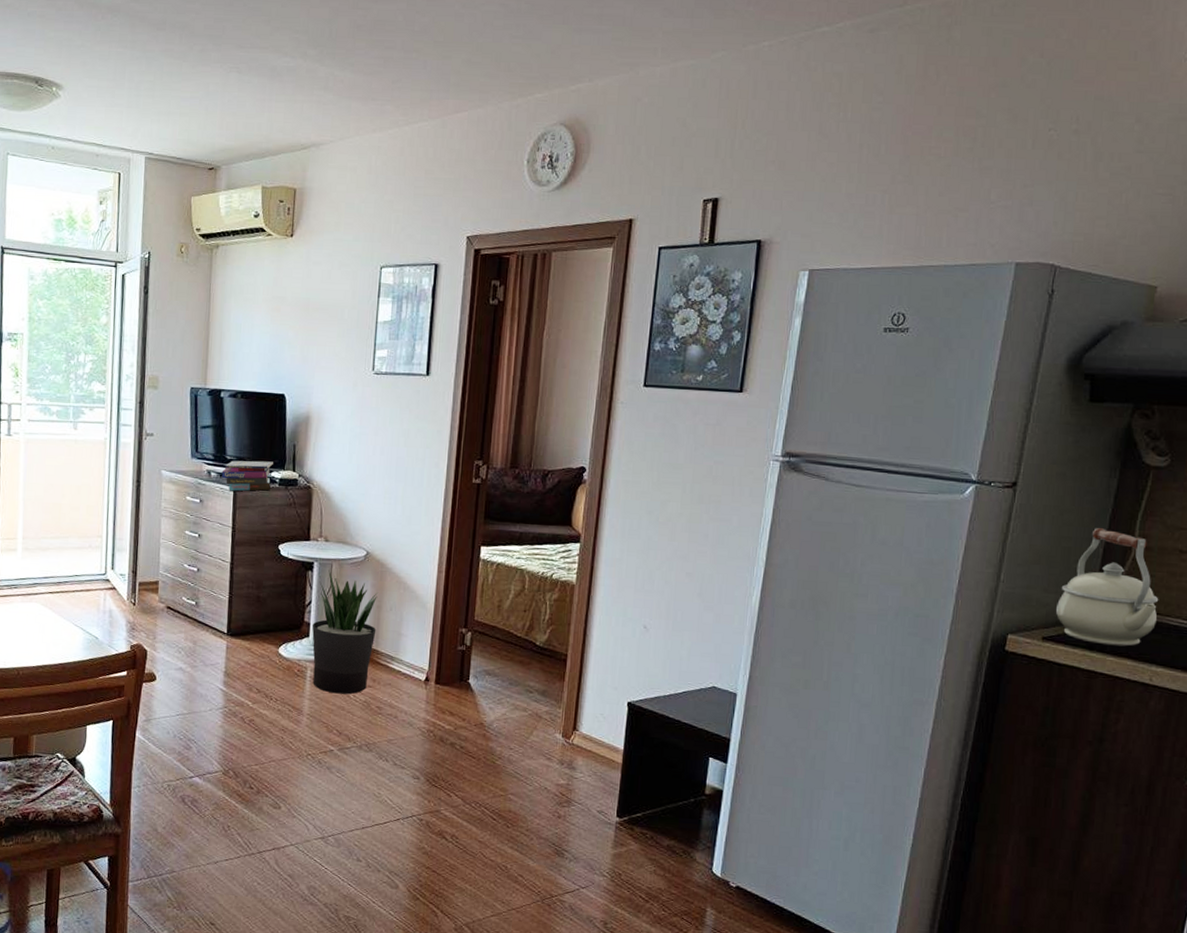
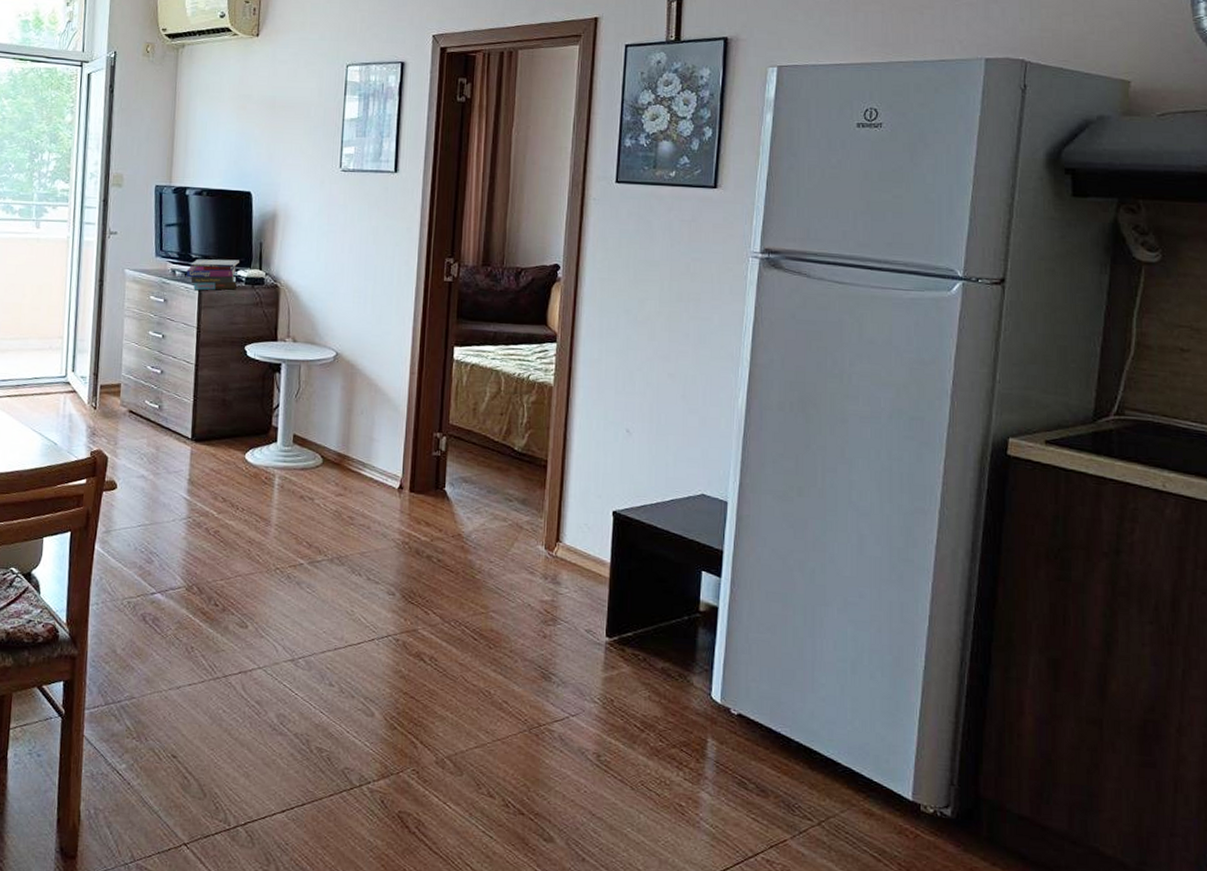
planter: present [312,569,378,695] -> none [280,371,348,504]
kettle: present [1055,528,1159,647] -> none [1056,326,1164,451]

